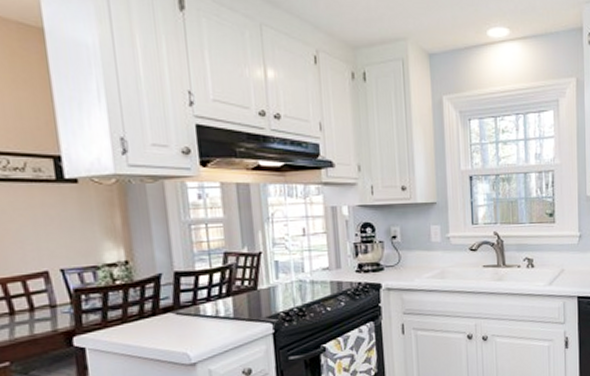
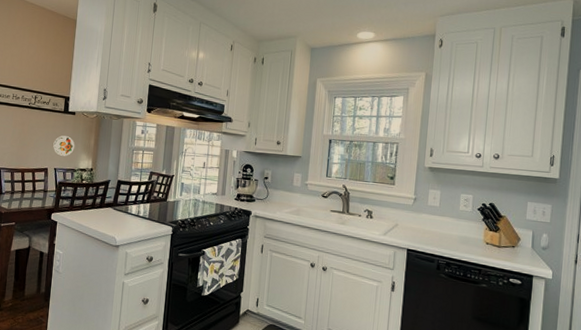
decorative plate: none [49,217,90,249] -> present [53,135,75,156]

